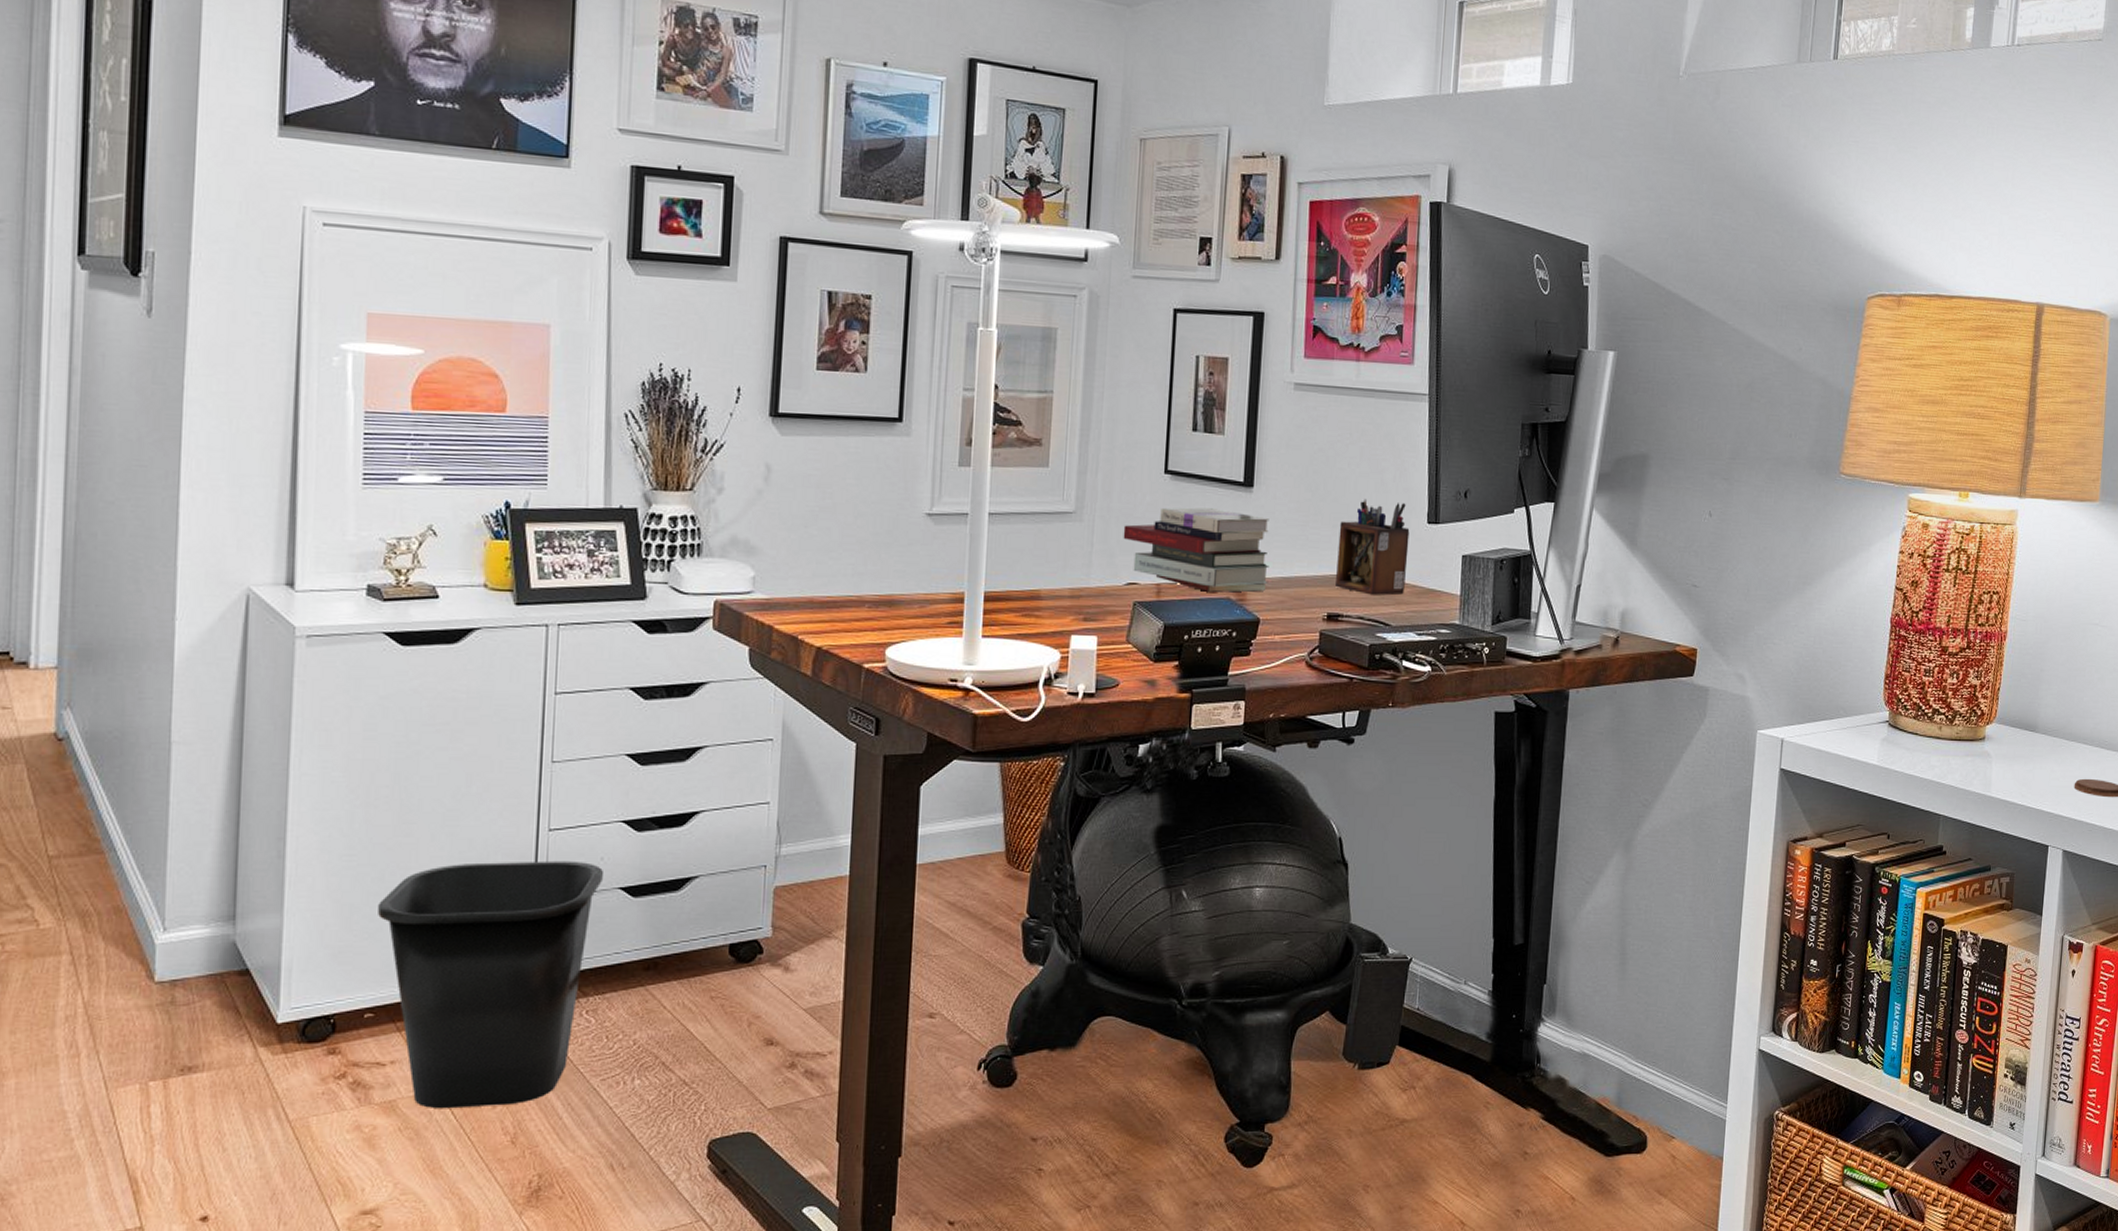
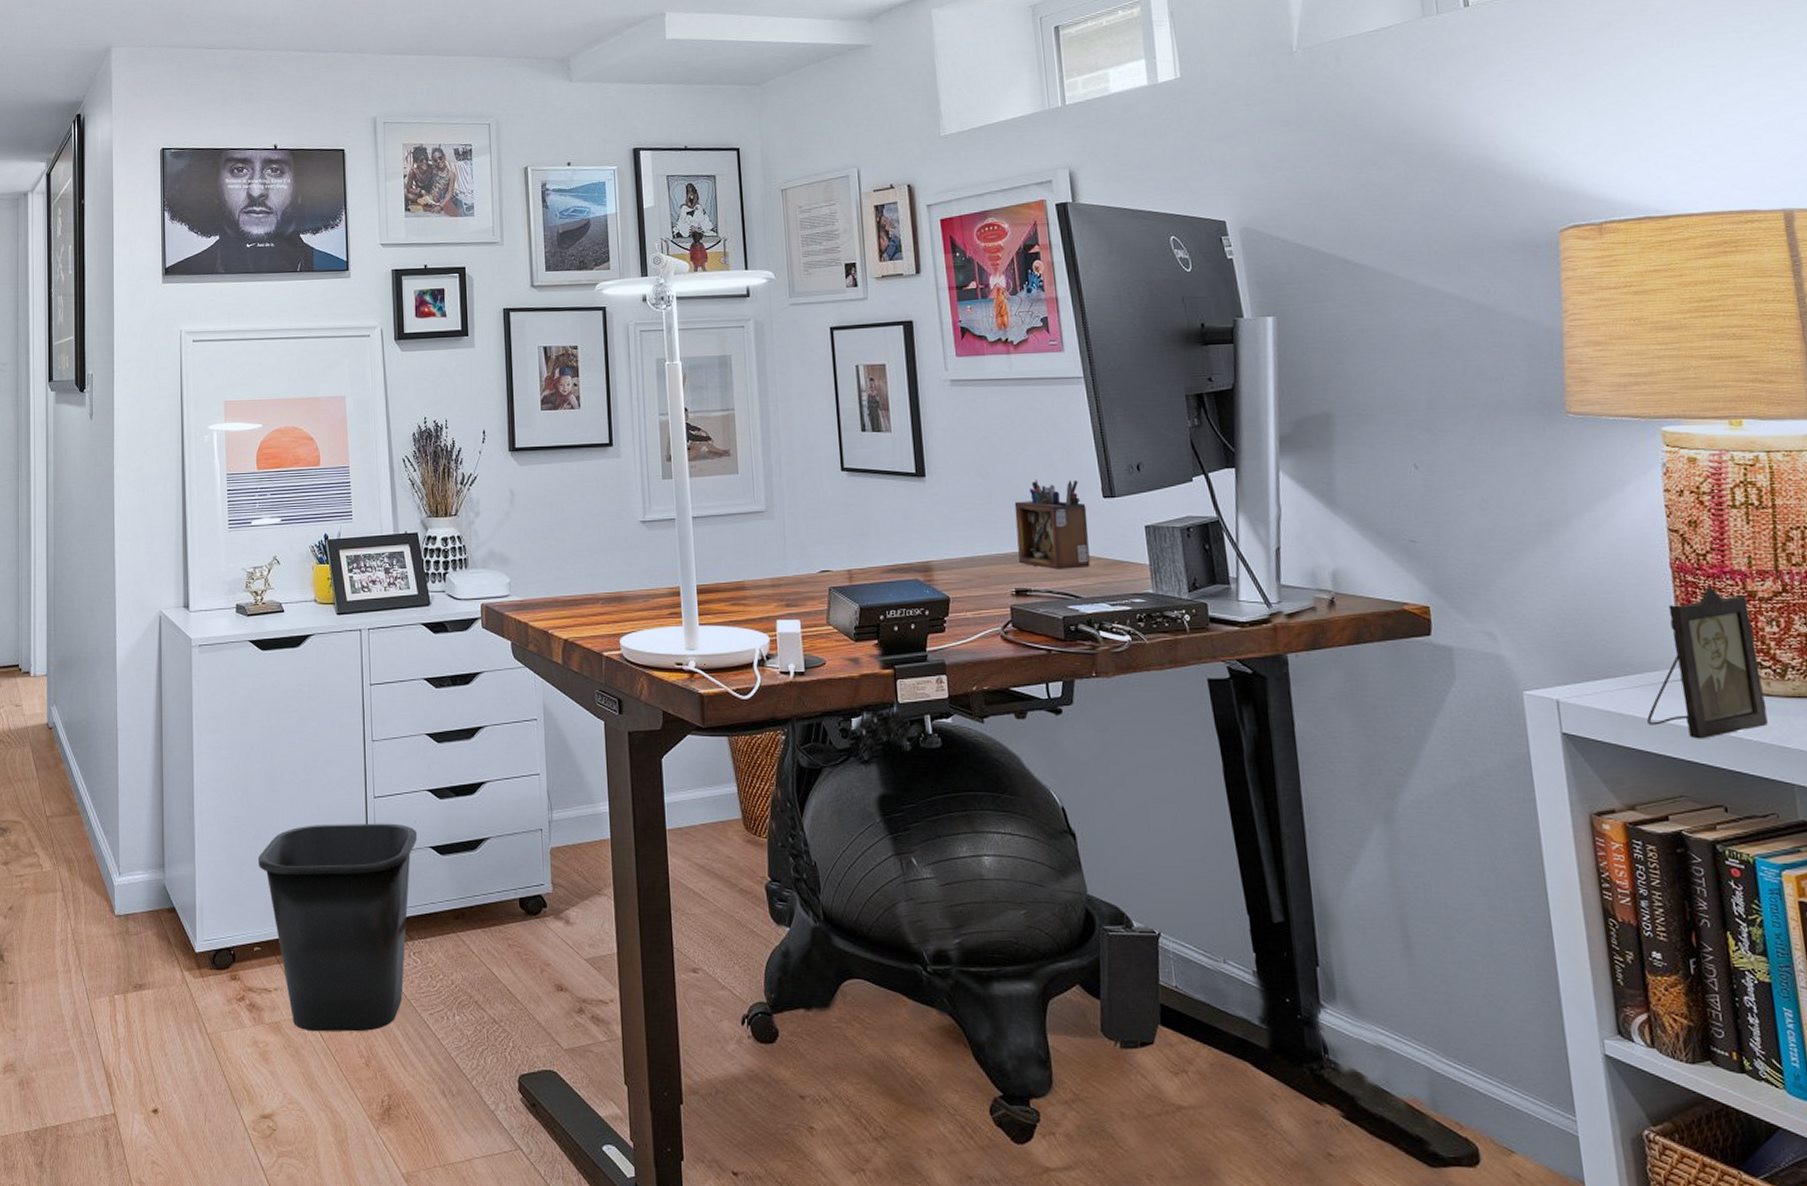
books: present [1123,507,1269,593] -> none [811,499,953,575]
photo frame: none [1846,640,1940,775] -> present [1647,585,1768,739]

